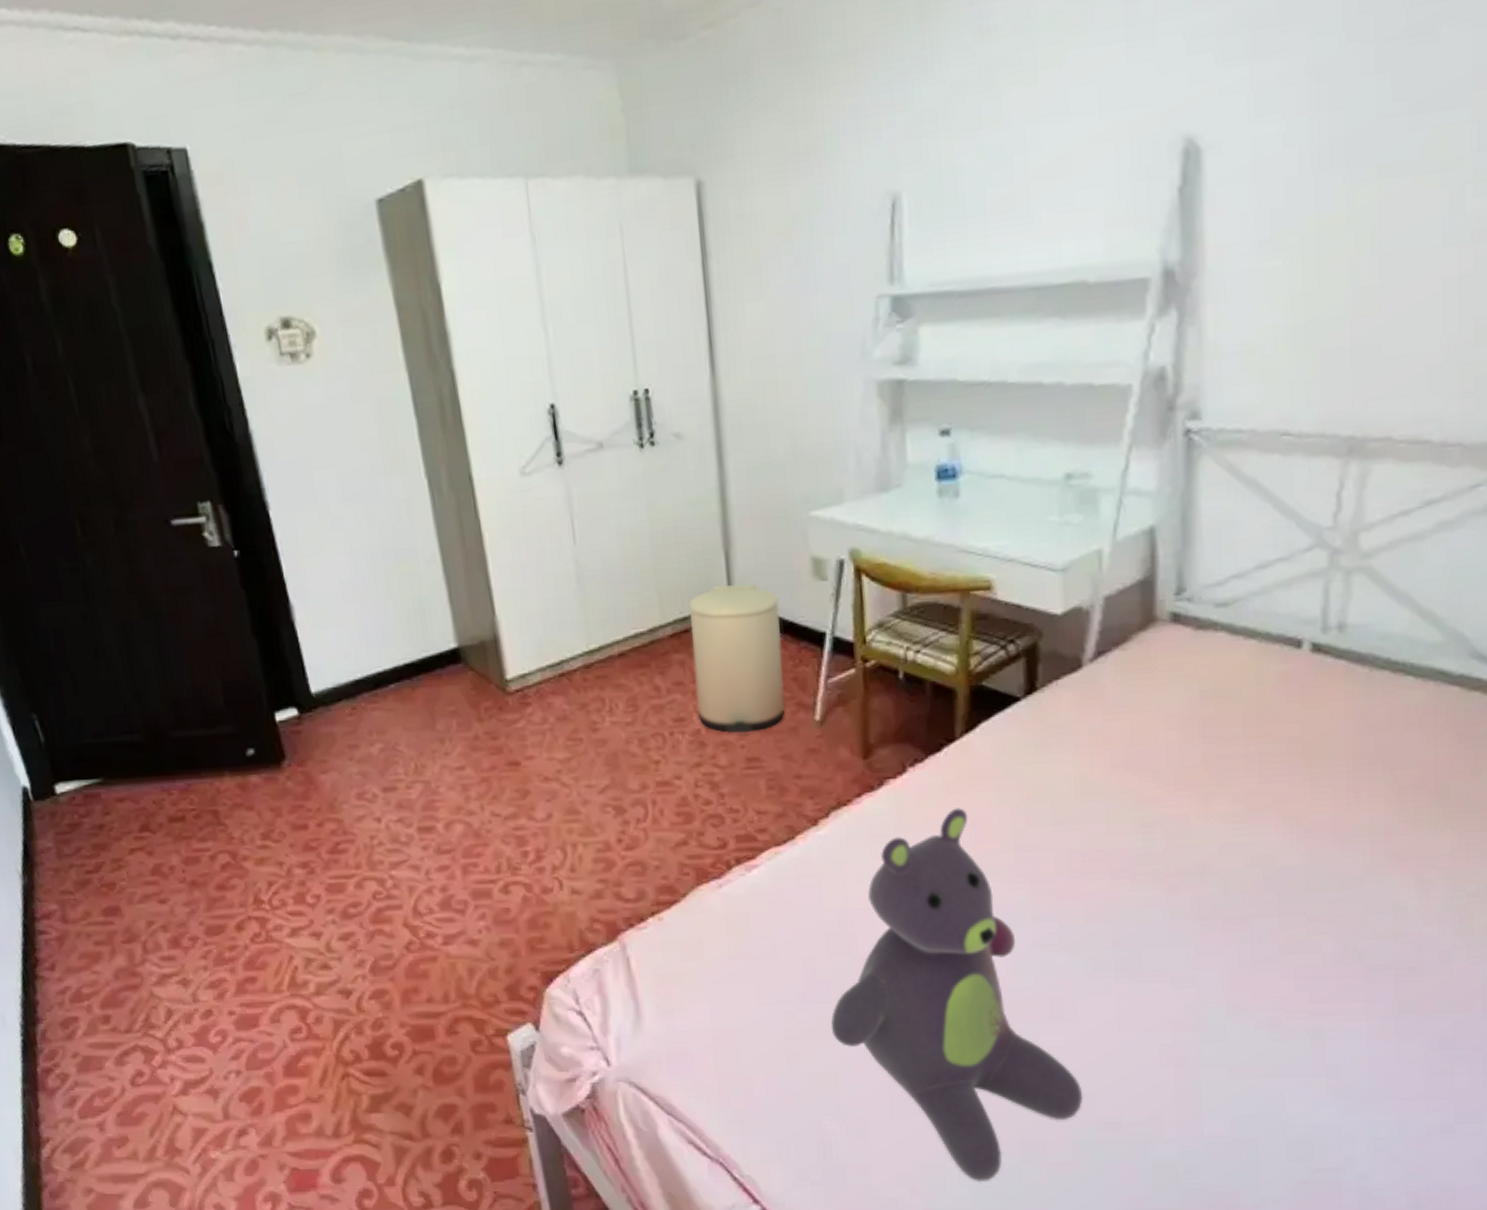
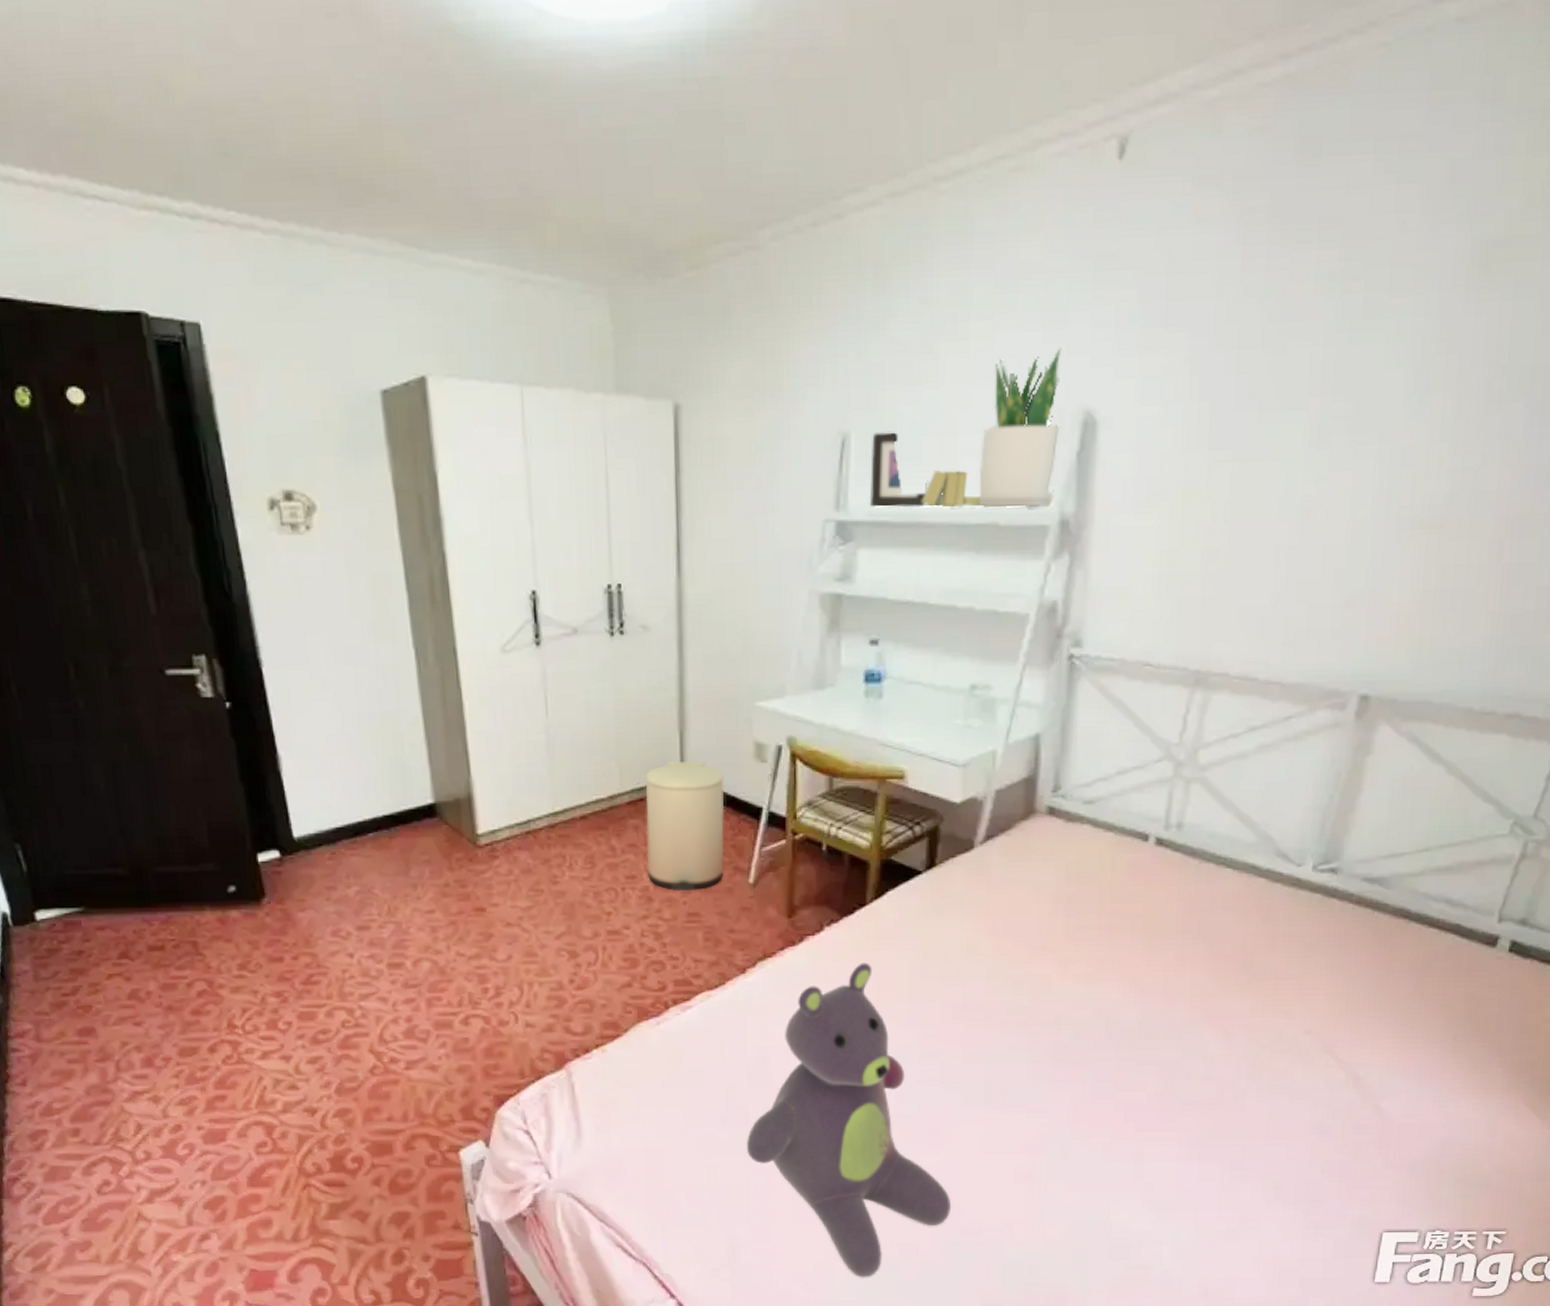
picture frame: none [927,188,997,276] -> present [871,432,927,507]
books: none [990,223,1064,270] -> present [921,470,981,507]
planter: none [1058,67,1157,265] -> present [979,348,1062,508]

